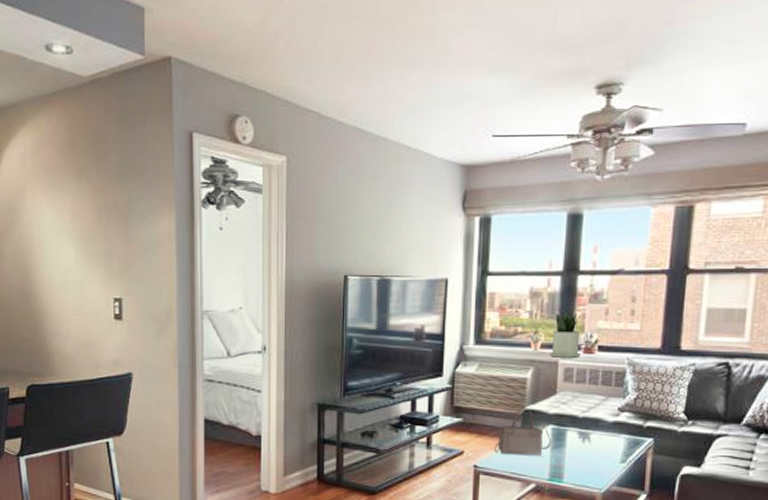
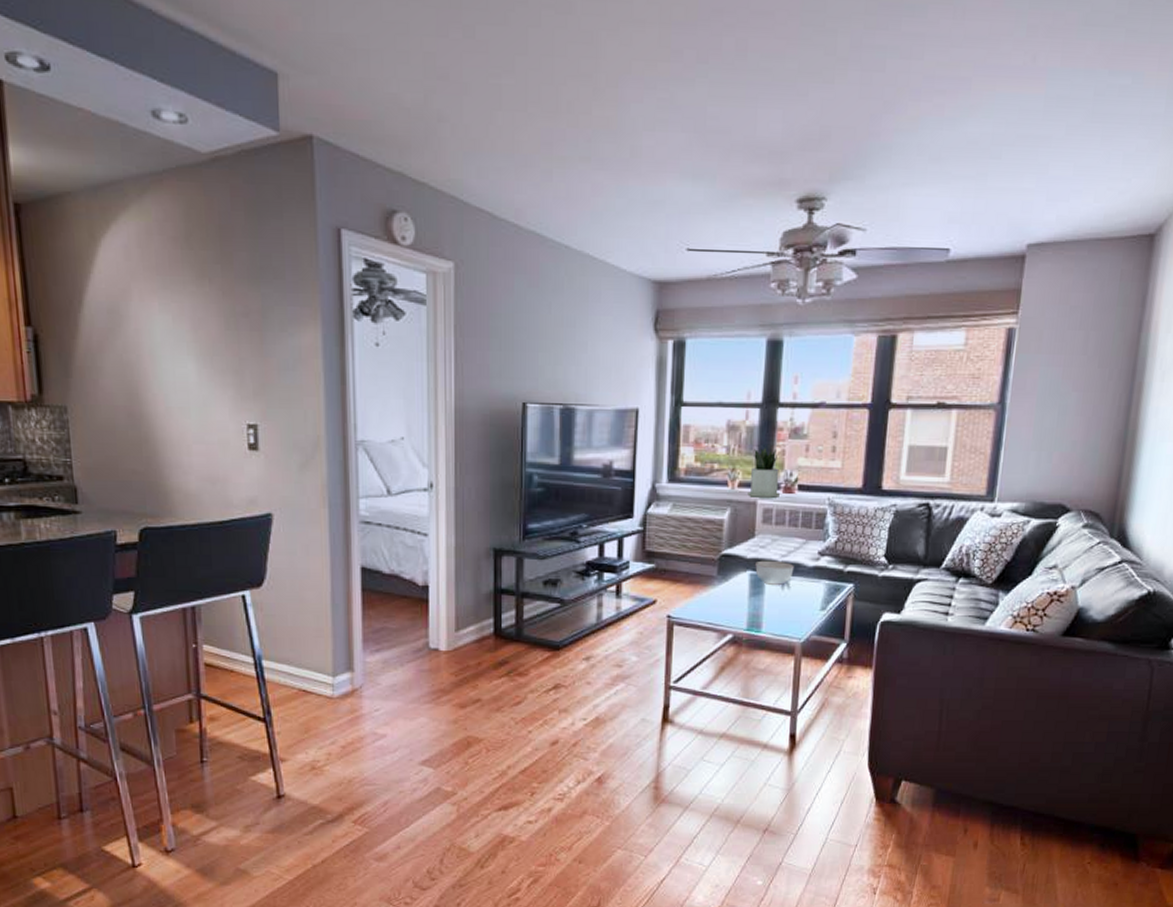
handbag: present [494,407,552,456] -> none [689,551,750,604]
bowl: none [557,415,594,440] -> present [755,560,794,586]

